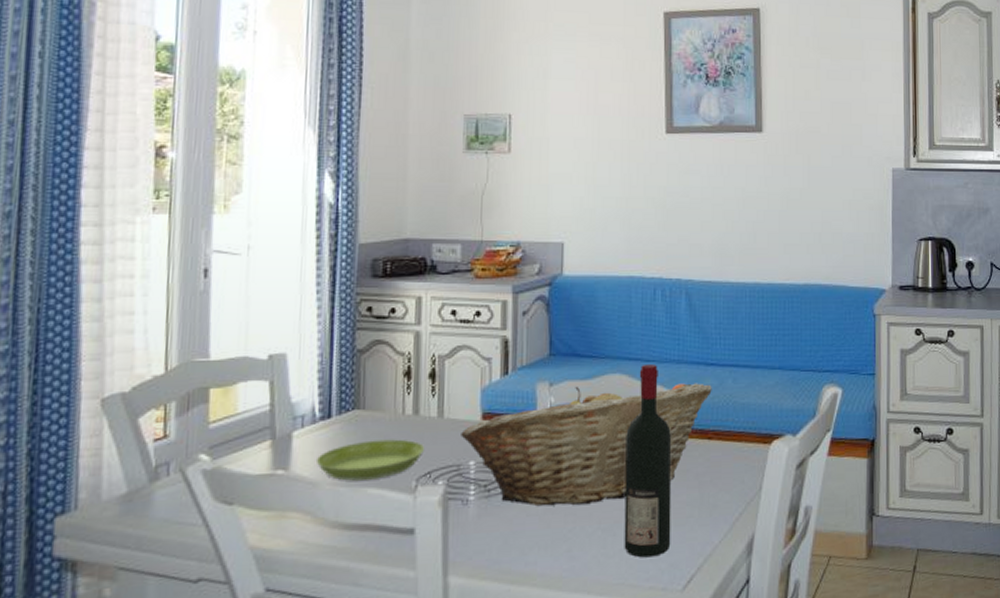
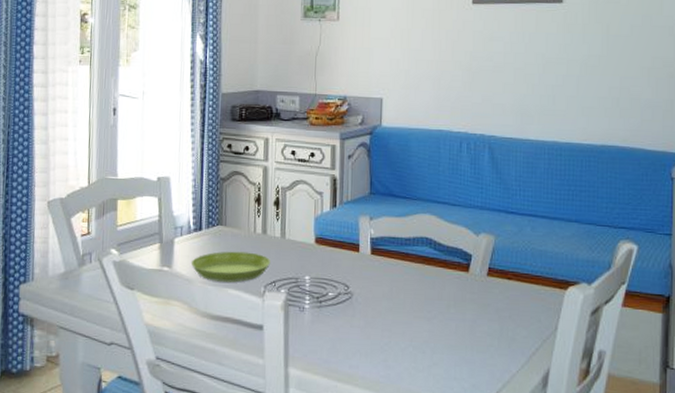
fruit basket: present [461,383,712,507] -> none [298,223,512,324]
wine bottle: present [624,363,672,558] -> none [432,207,474,376]

